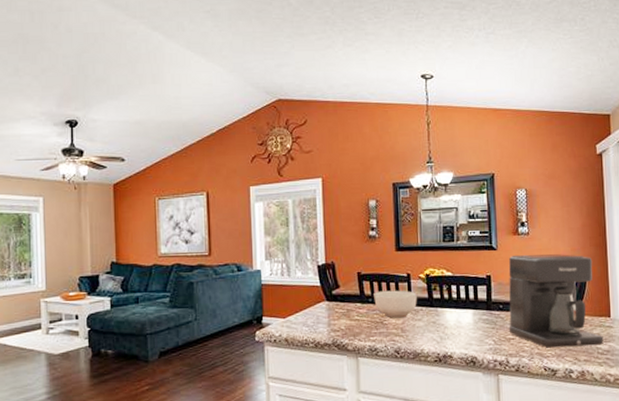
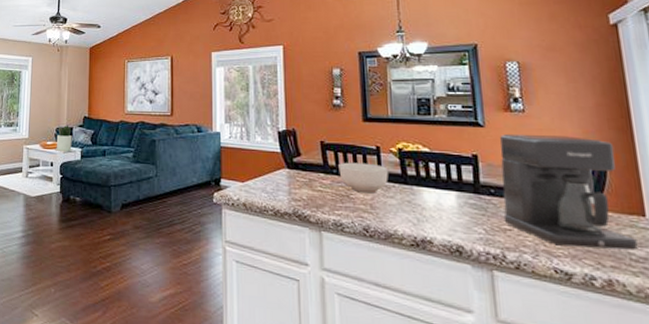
planter: none [79,272,101,303] -> present [55,124,73,152]

